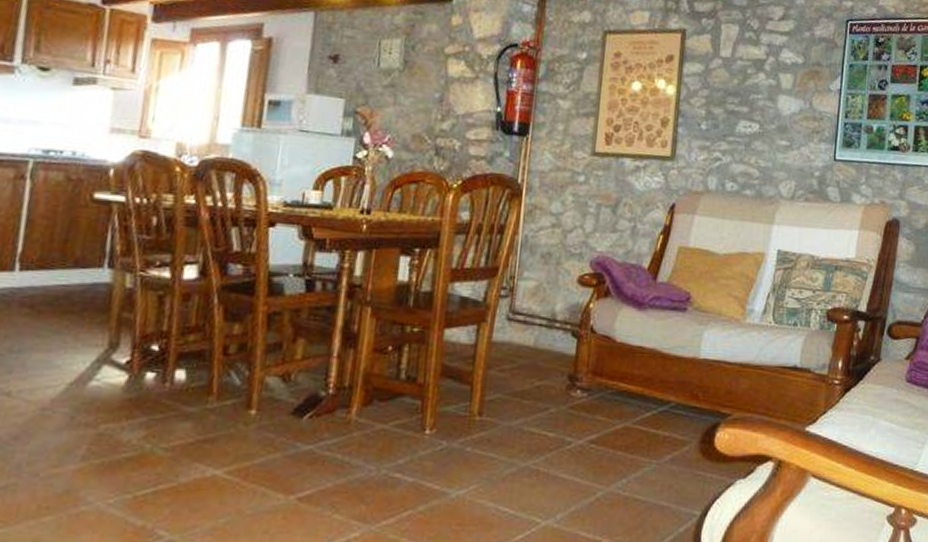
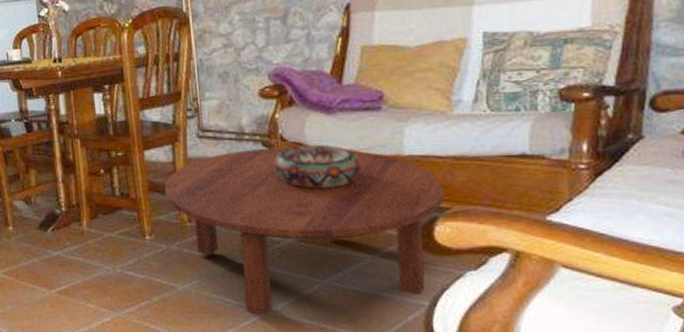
coffee table: none [459,338,728,528] -> present [165,147,444,316]
decorative bowl: none [579,339,661,386] -> present [274,144,362,188]

